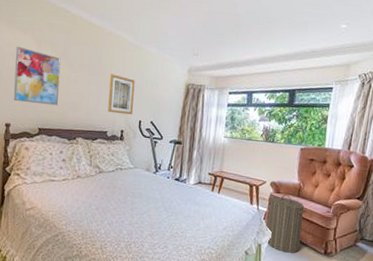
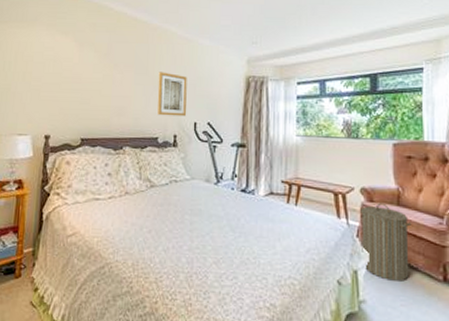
wall art: present [13,46,61,106] -> none [53,49,105,112]

